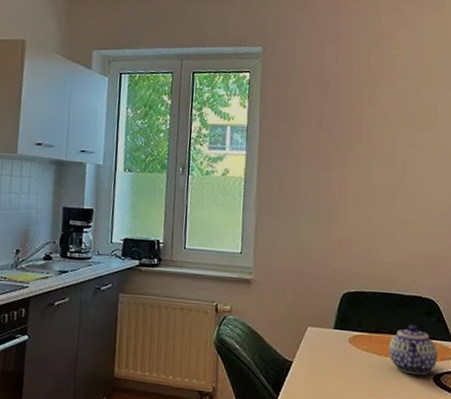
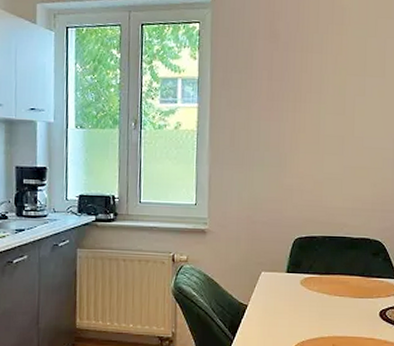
teapot: present [389,325,437,375] -> none [338,265,383,311]

